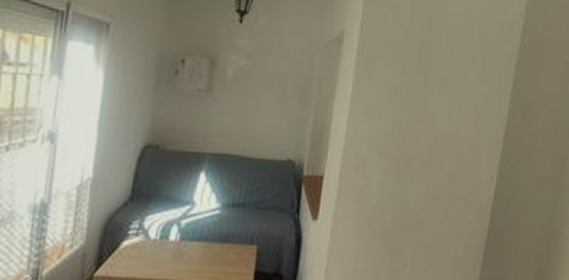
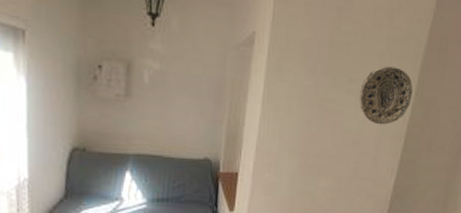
decorative plate: none [452,67,508,128] -> present [359,66,413,125]

